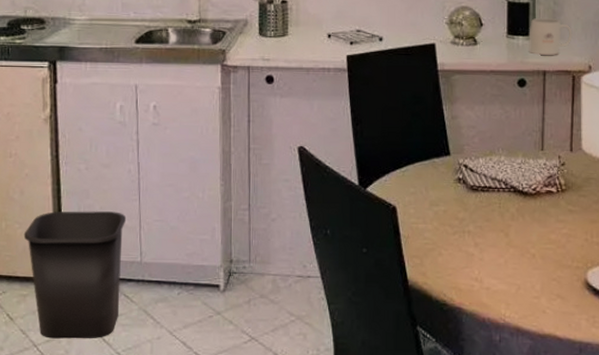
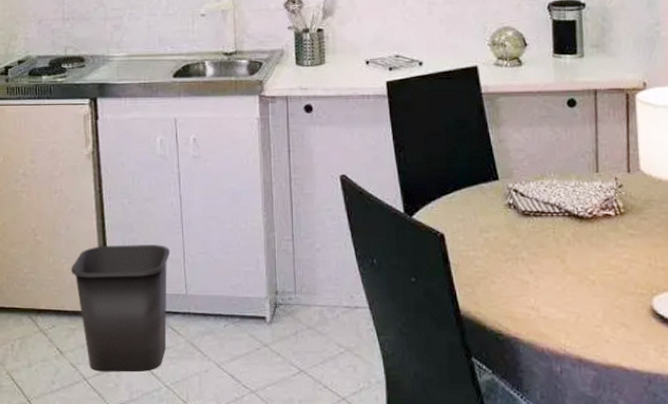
mug: present [529,17,572,56] -> none [576,34,624,74]

